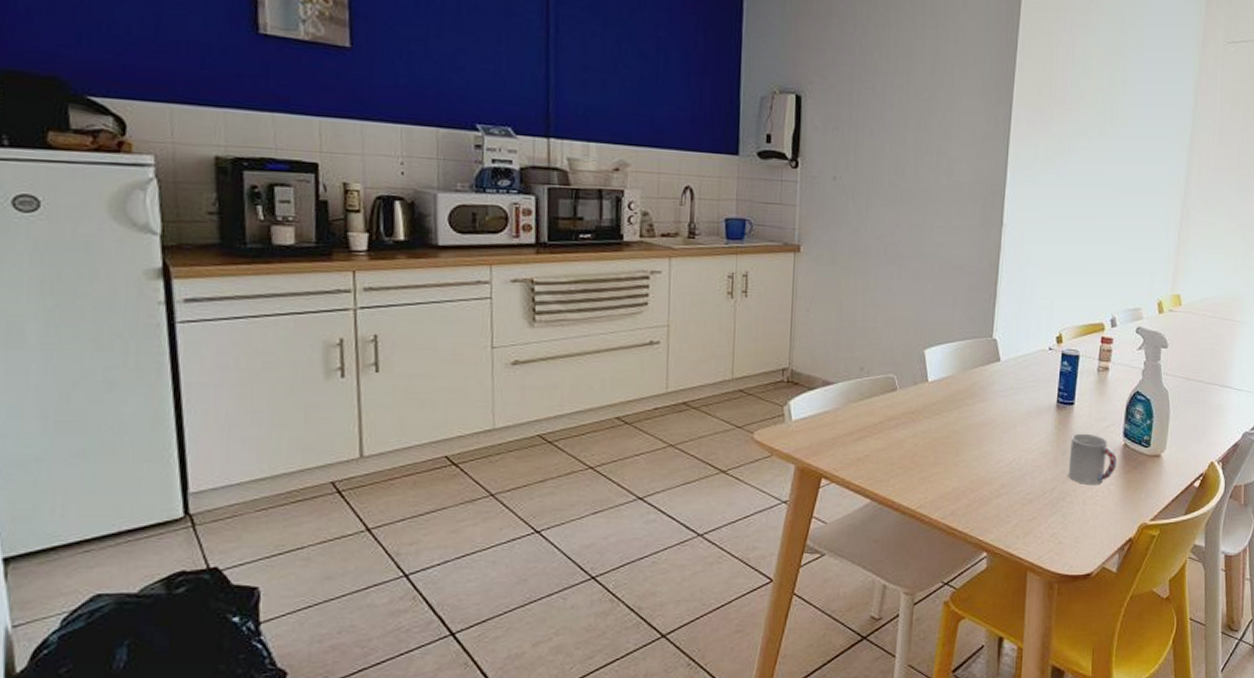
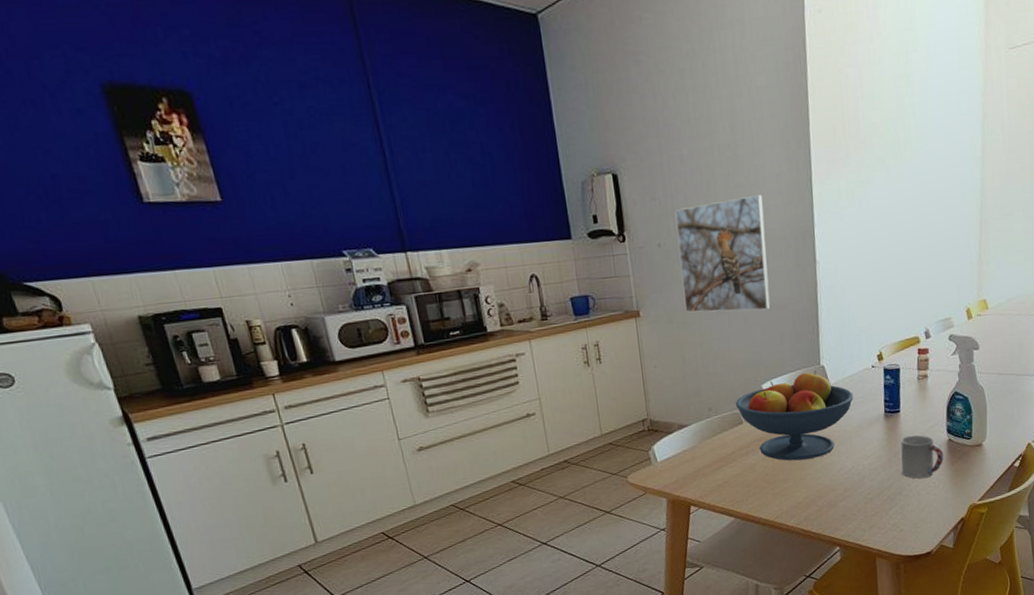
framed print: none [852,143,954,267] -> present [674,194,771,313]
fruit bowl: none [891,342,1025,443] -> present [735,370,854,461]

